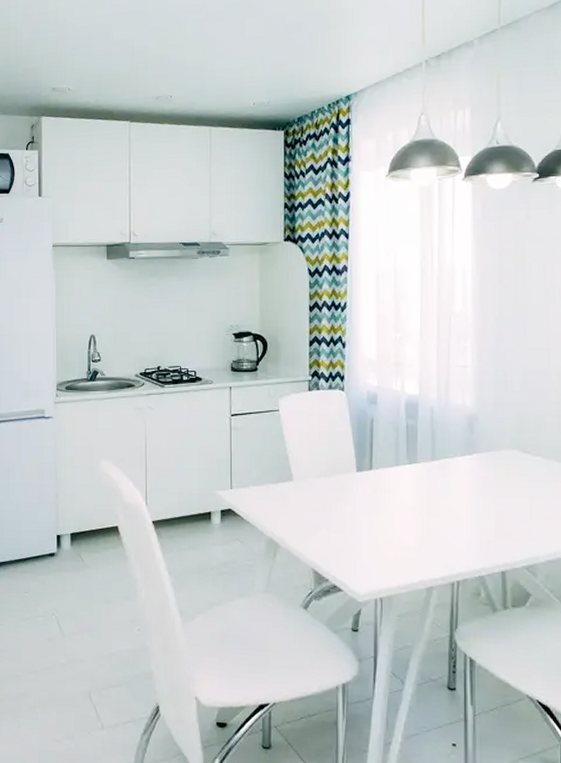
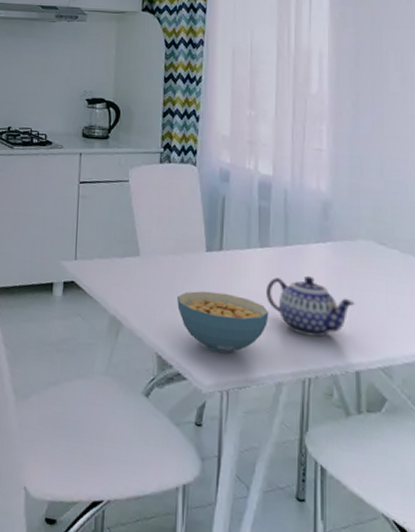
cereal bowl: none [331,508,419,565] -> present [177,291,269,354]
teapot: none [416,487,500,543] -> present [266,275,355,337]

